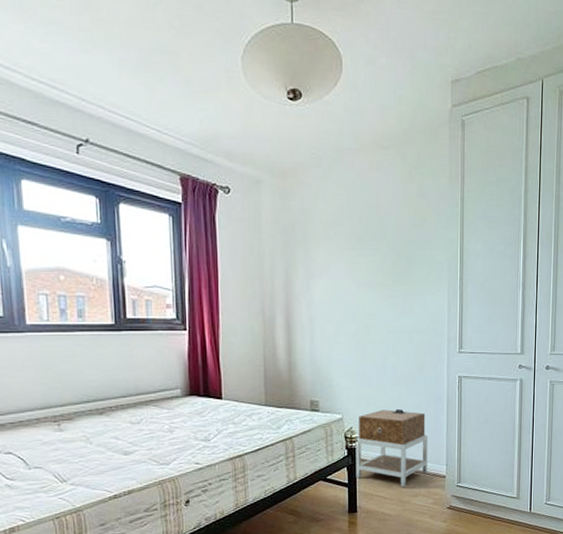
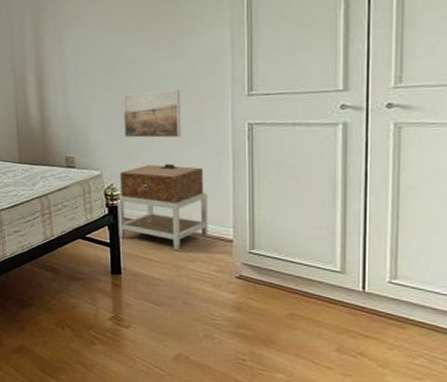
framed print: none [362,343,410,386] -> present [122,89,182,139]

